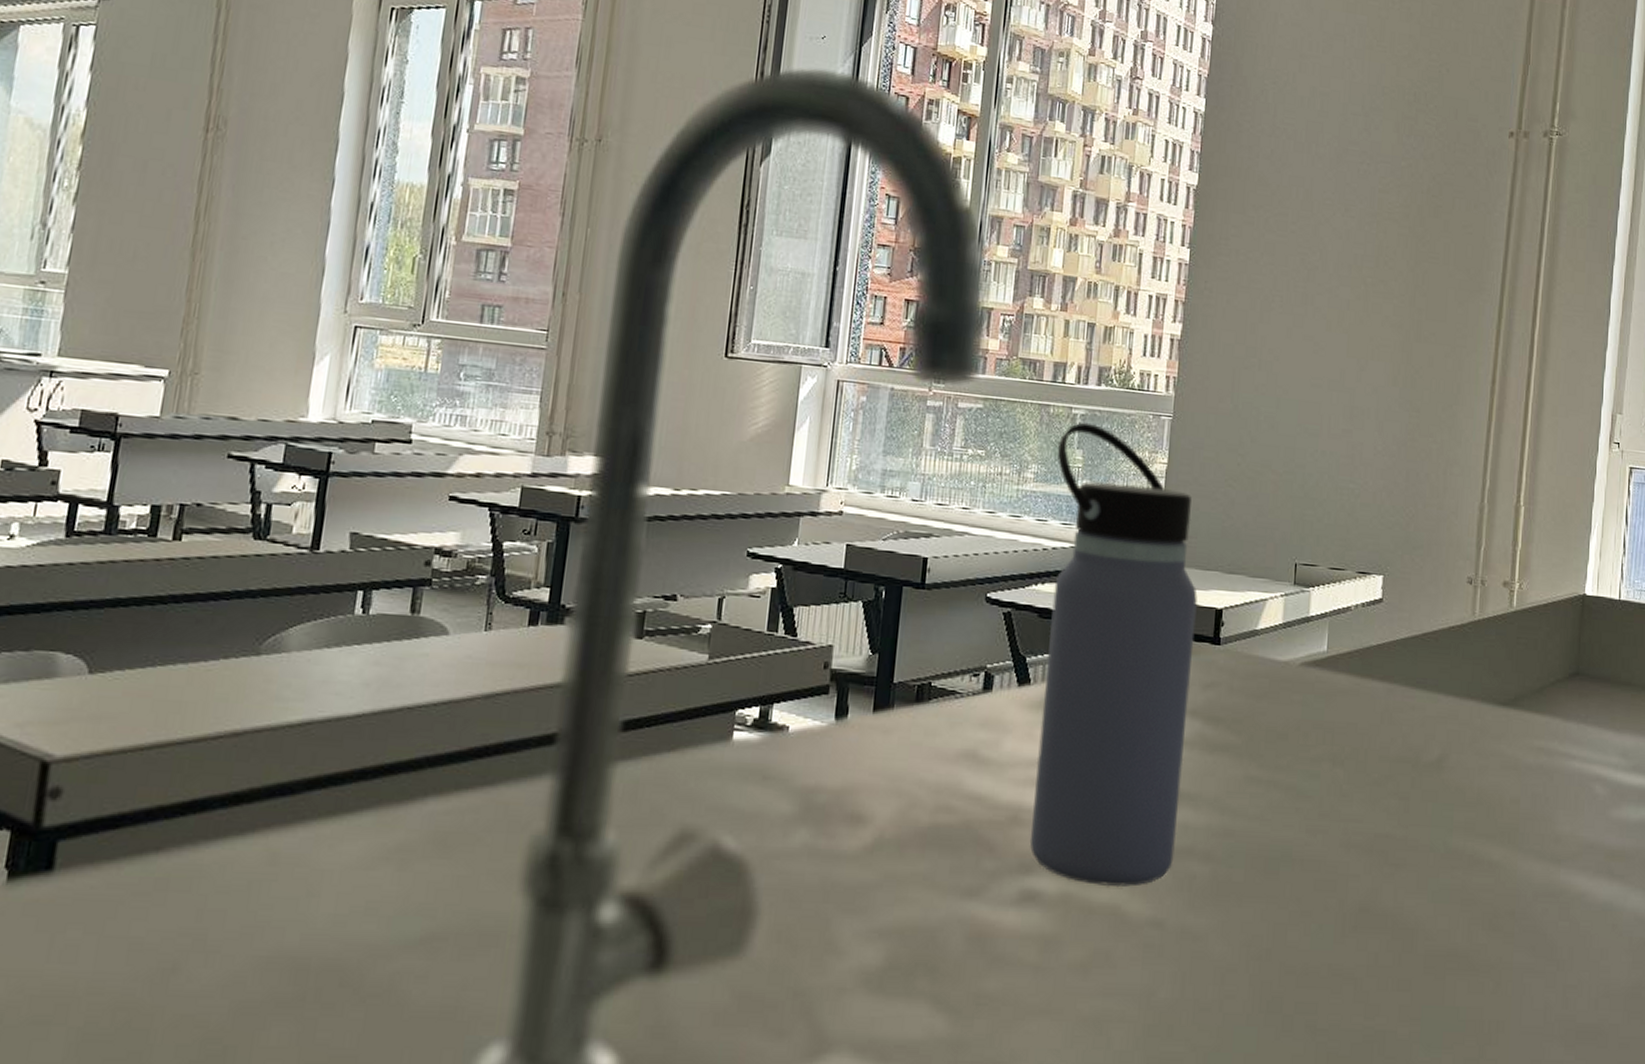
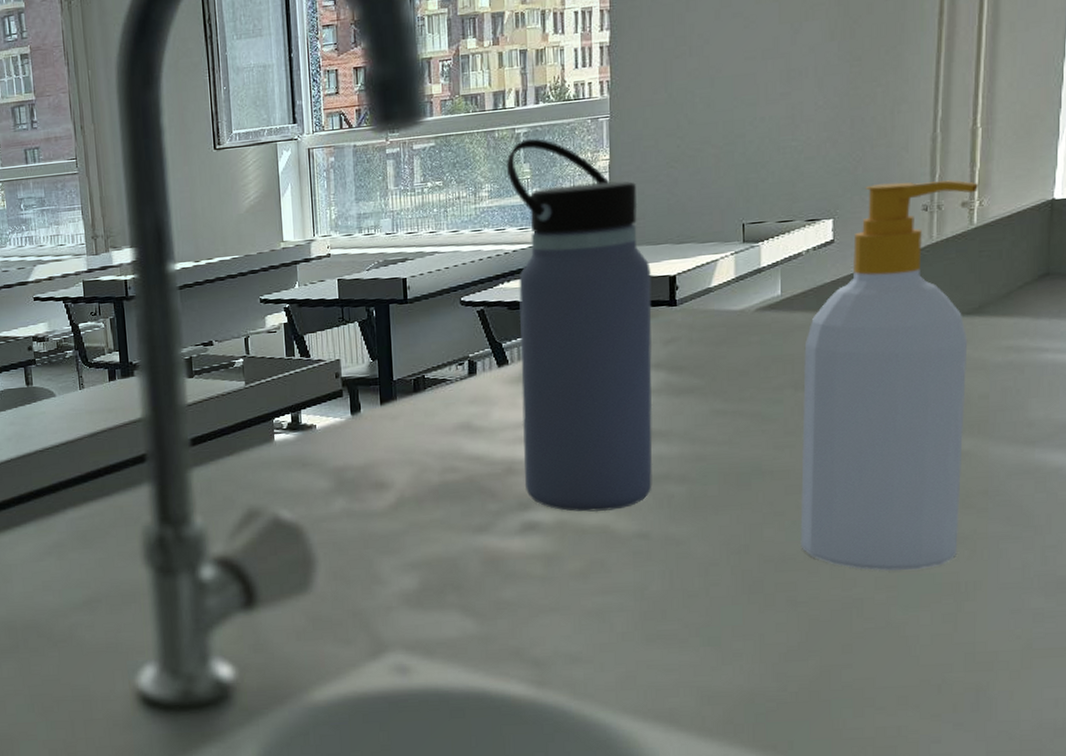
soap bottle: none [1325,545,1520,1001] -> present [800,180,980,571]

